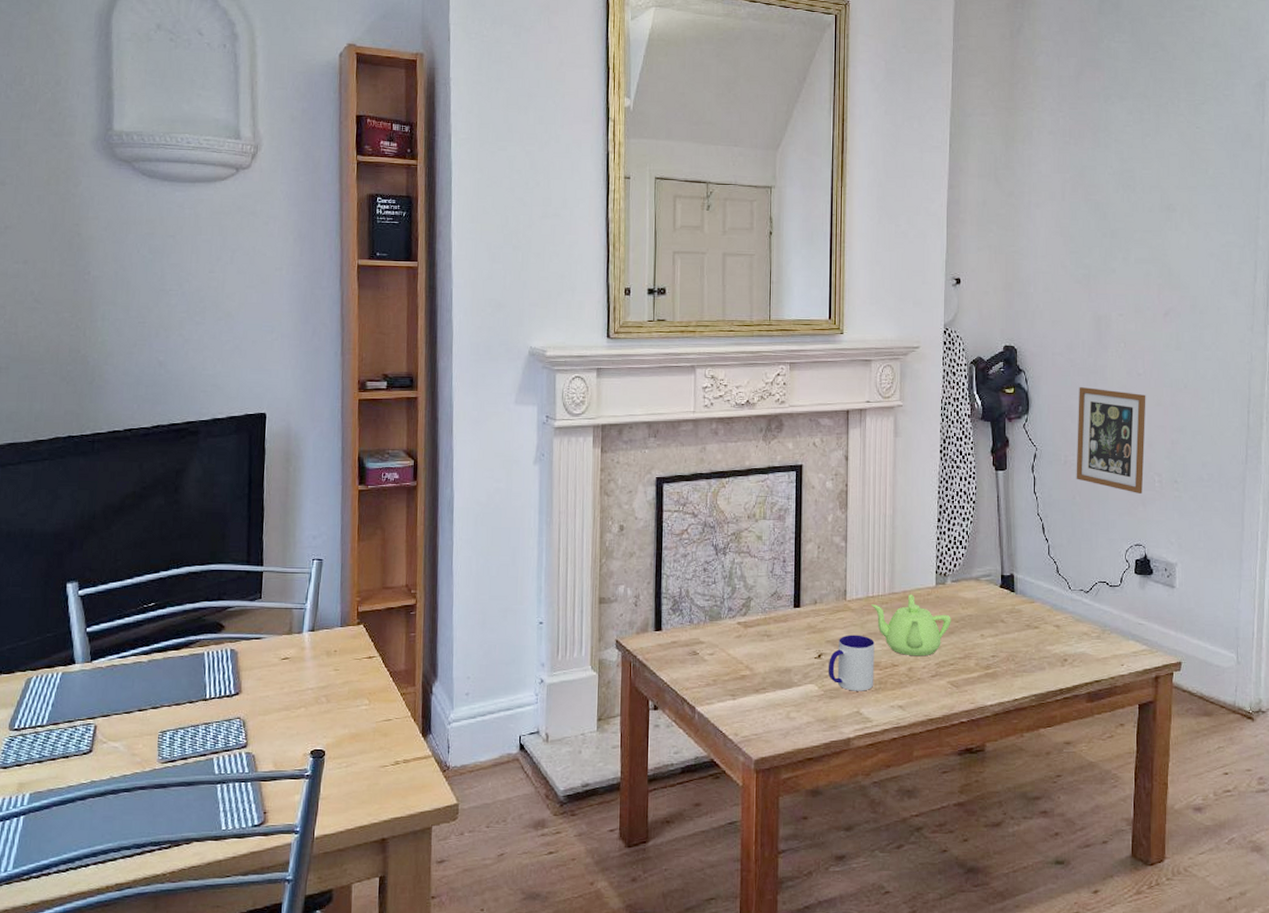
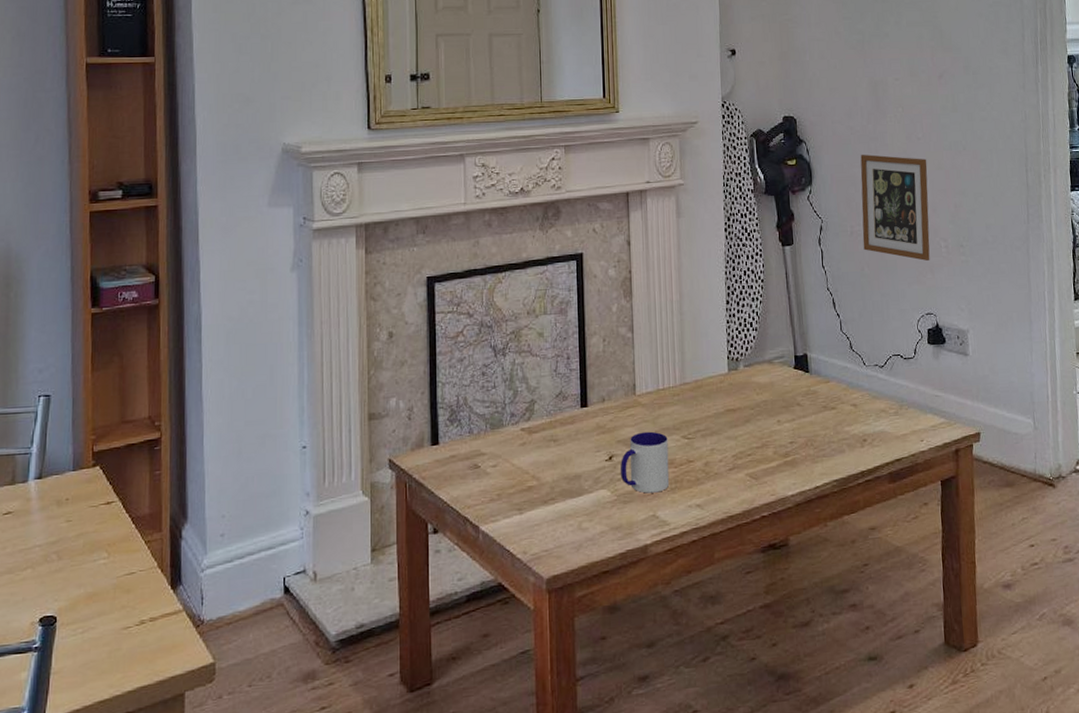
teapot: present [871,594,951,657] -> none [662,383,746,450]

